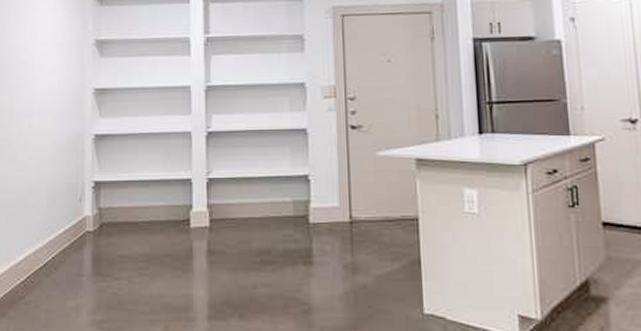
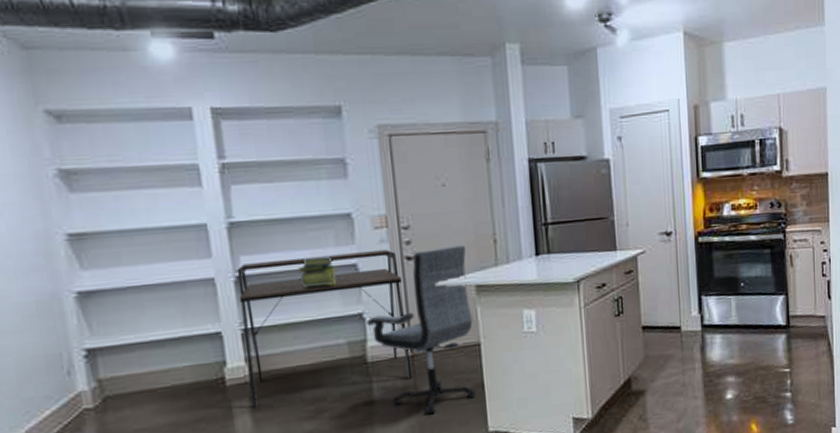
desk: none [208,118,350,252] -> present [237,250,413,409]
stack of books: none [257,120,288,147] -> present [298,256,337,288]
office chair: none [311,118,412,285] -> present [366,245,475,415]

